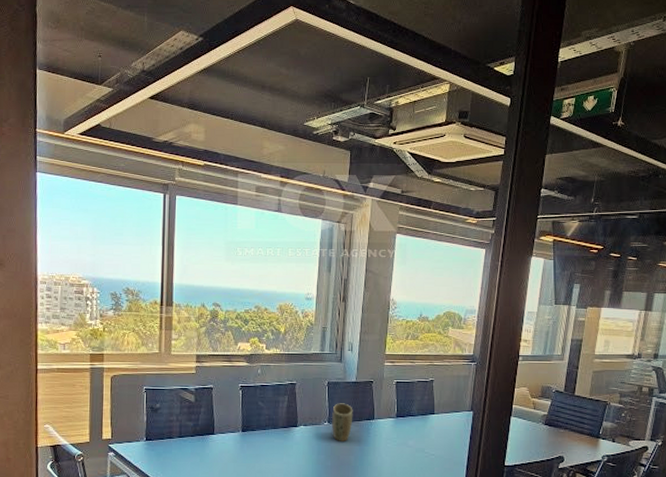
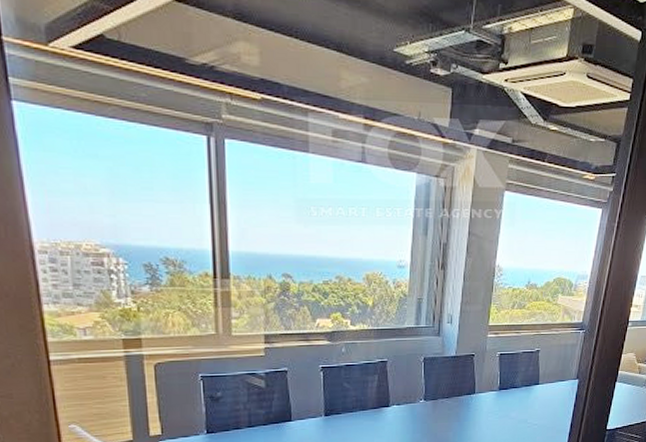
plant pot: present [332,403,353,441] -> none [428,379,452,418]

